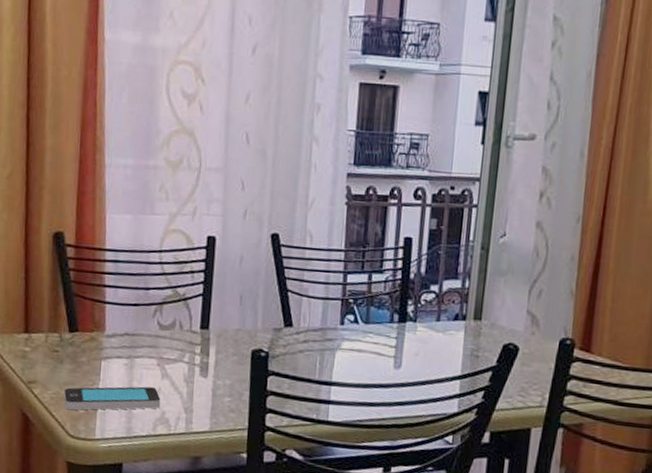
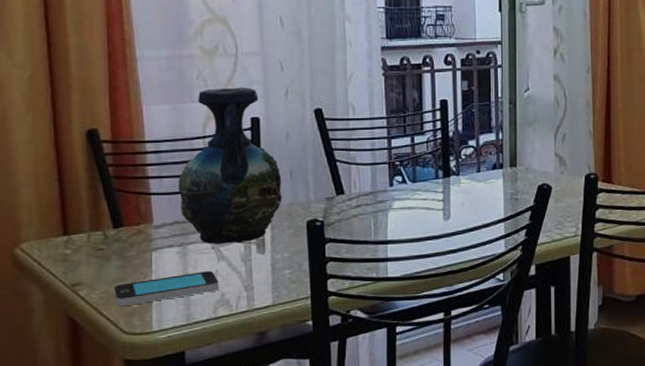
vase: none [131,202,232,364] -> present [177,87,282,244]

